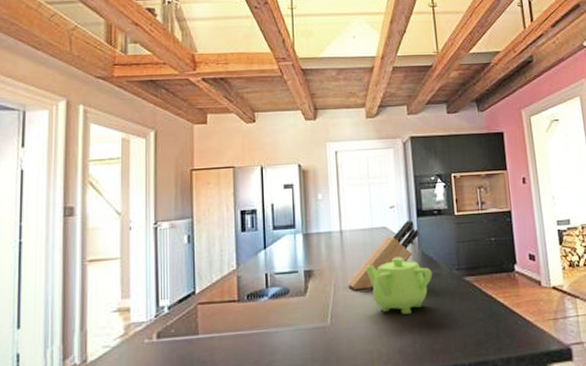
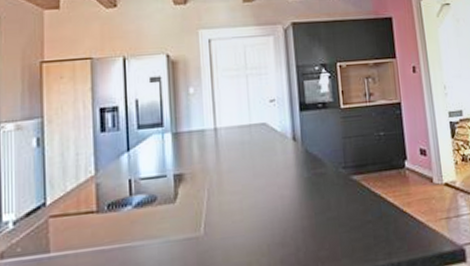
knife block: present [348,221,419,291] -> none [223,115,302,195]
teapot: present [366,257,432,314] -> none [243,156,317,220]

